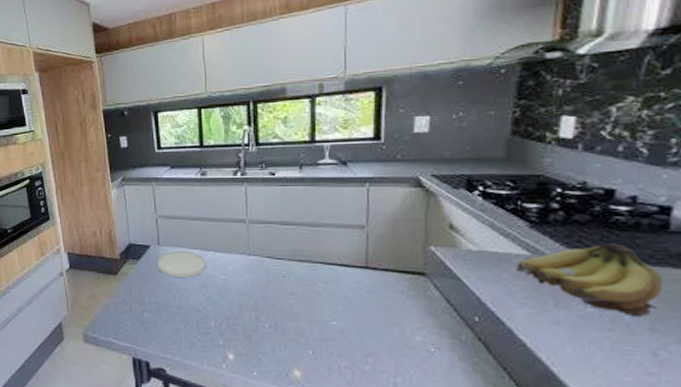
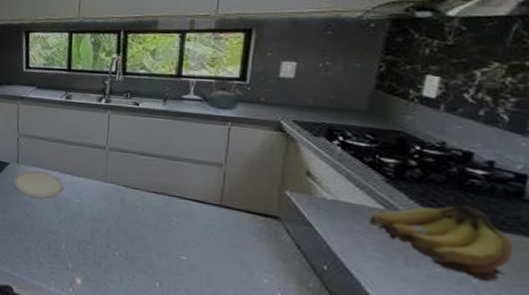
kettle: none [343,139,379,170] -> present [207,78,243,109]

